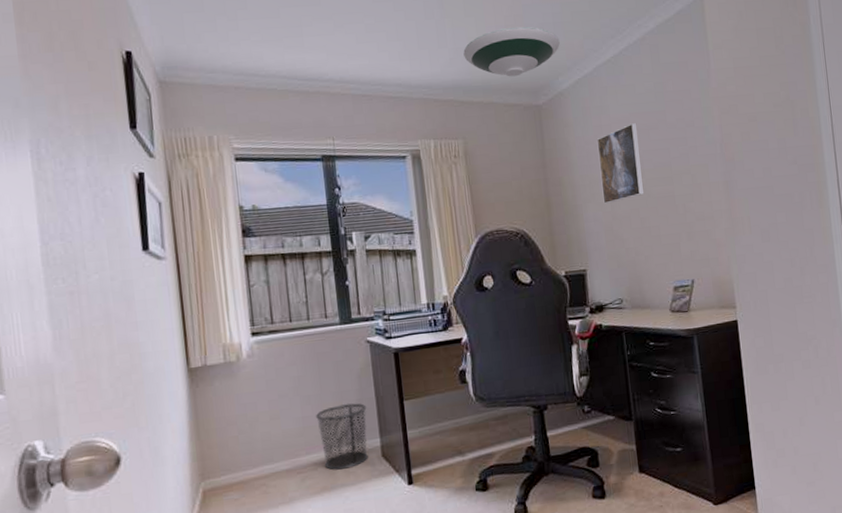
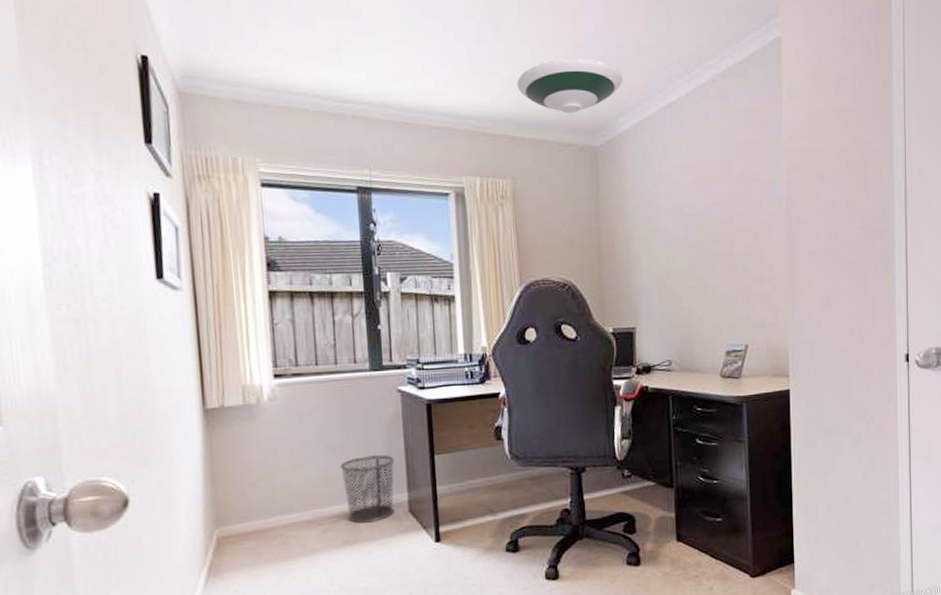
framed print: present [596,123,645,204] -> none [655,173,703,259]

